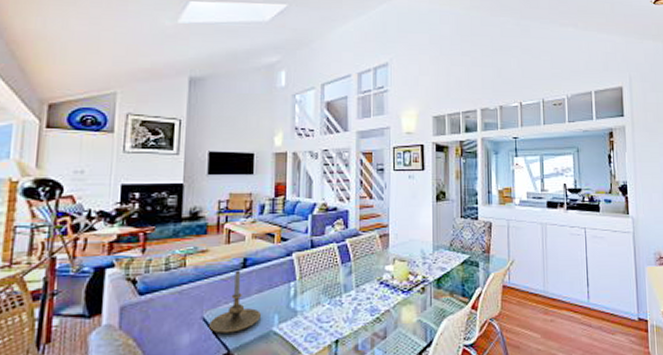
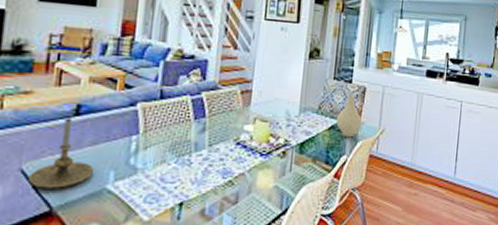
vase: none [468,231,492,271] -> present [336,95,362,138]

